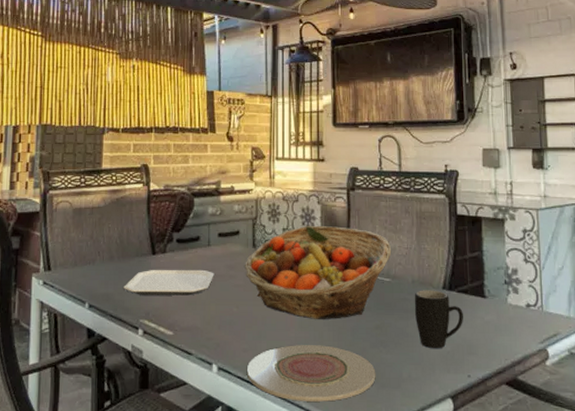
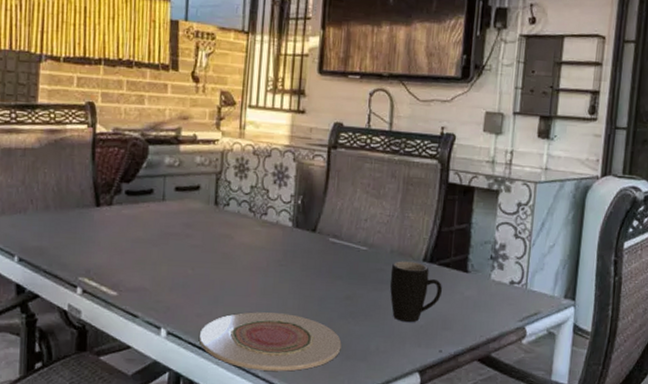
plate: present [123,269,214,296] -> none [59,223,168,254]
fruit basket: present [244,225,392,319] -> none [203,184,372,287]

